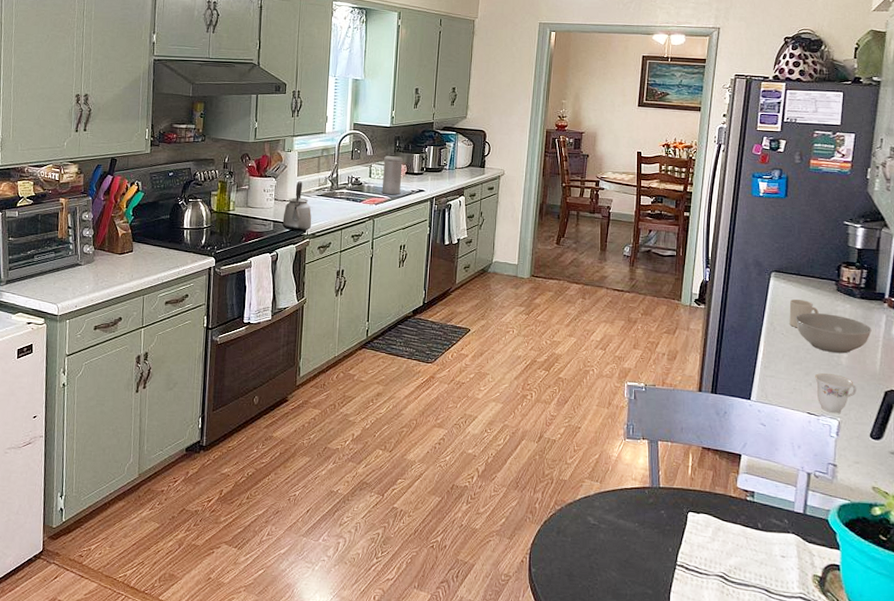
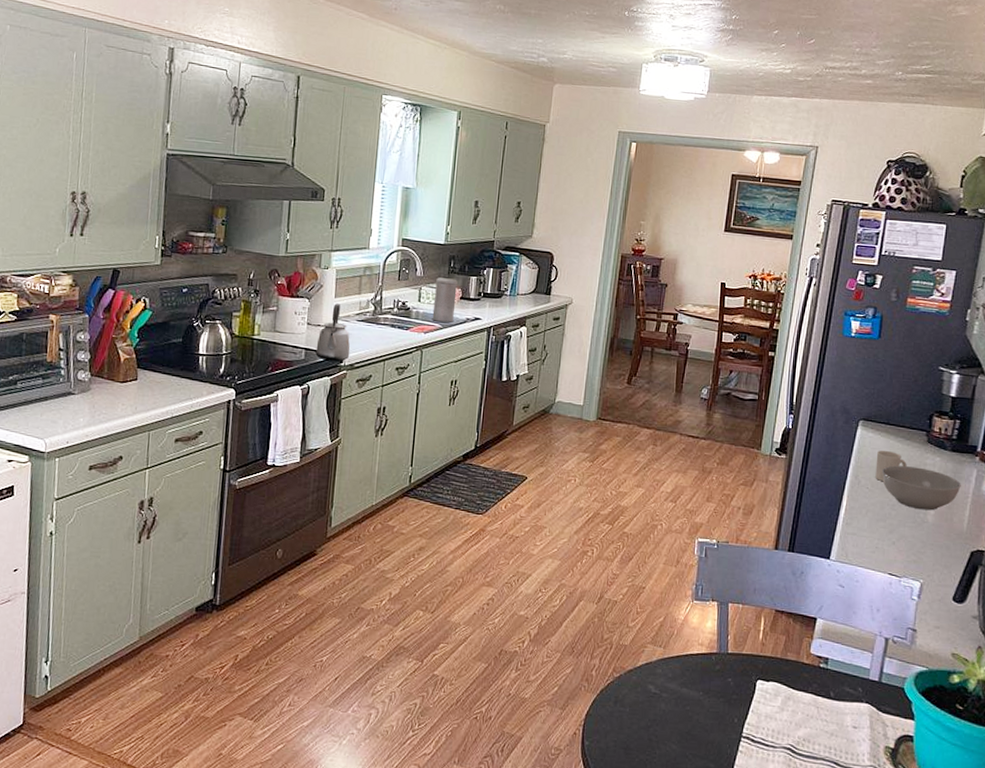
teacup: present [815,372,857,414] -> none [899,530,942,575]

